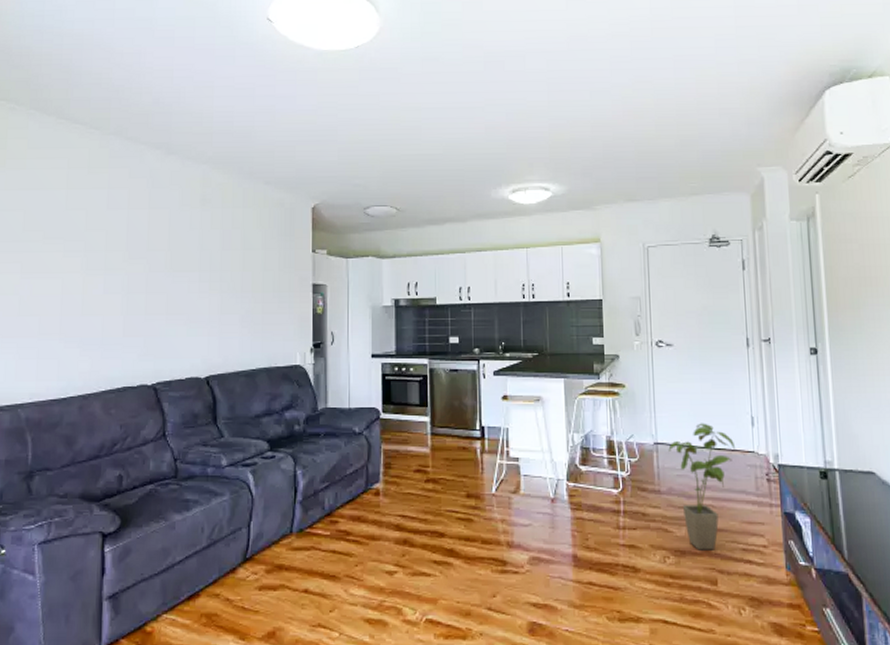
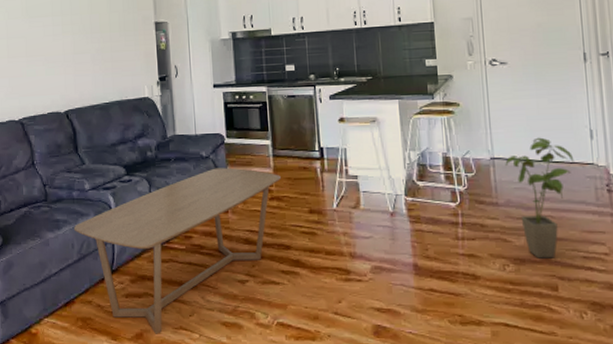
coffee table: none [205,445,438,633] -> present [73,167,281,334]

